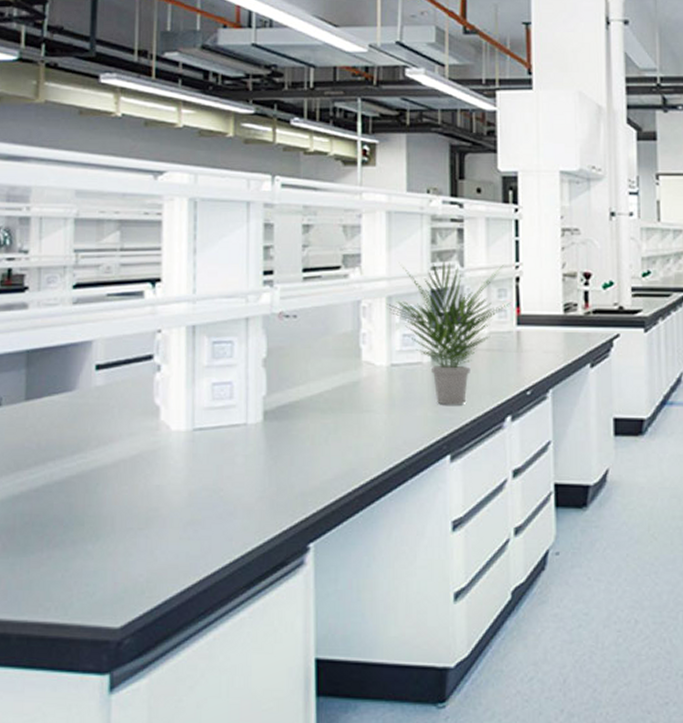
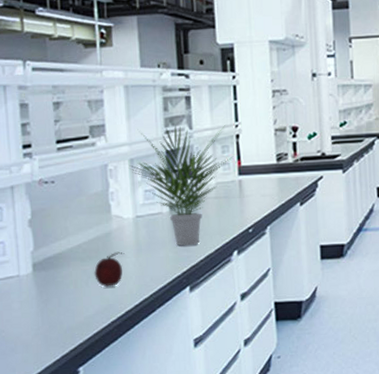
fruit: none [335,405,374,448] -> present [93,251,124,288]

